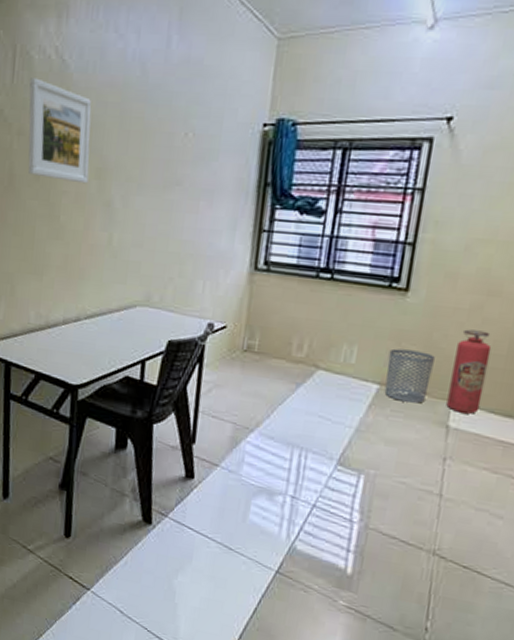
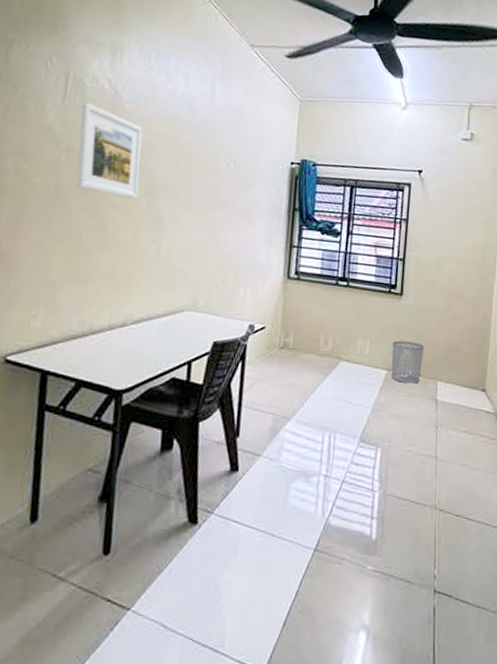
fire extinguisher: present [446,329,492,414] -> none [434,323,460,389]

